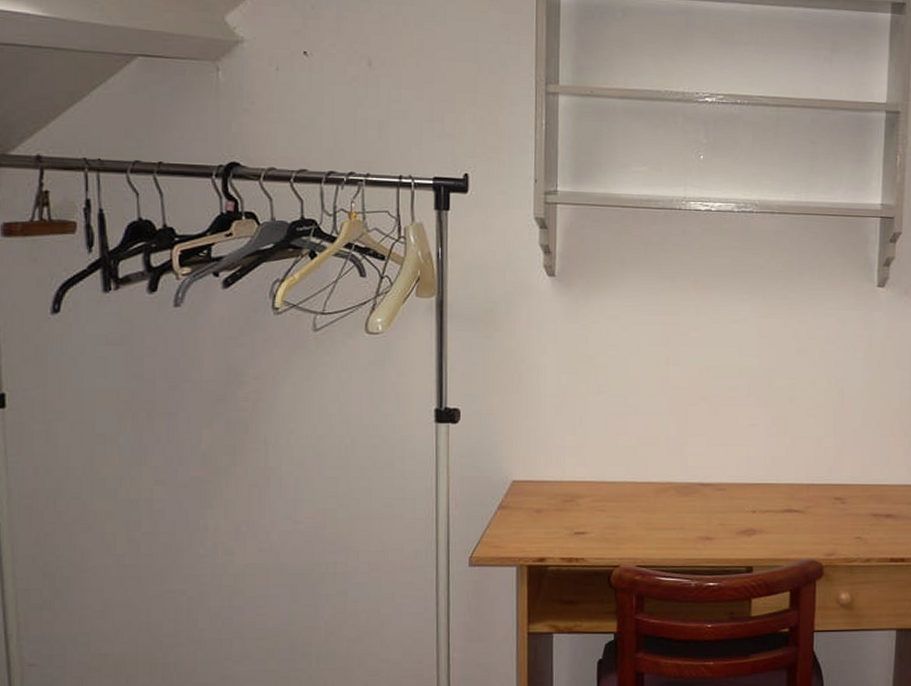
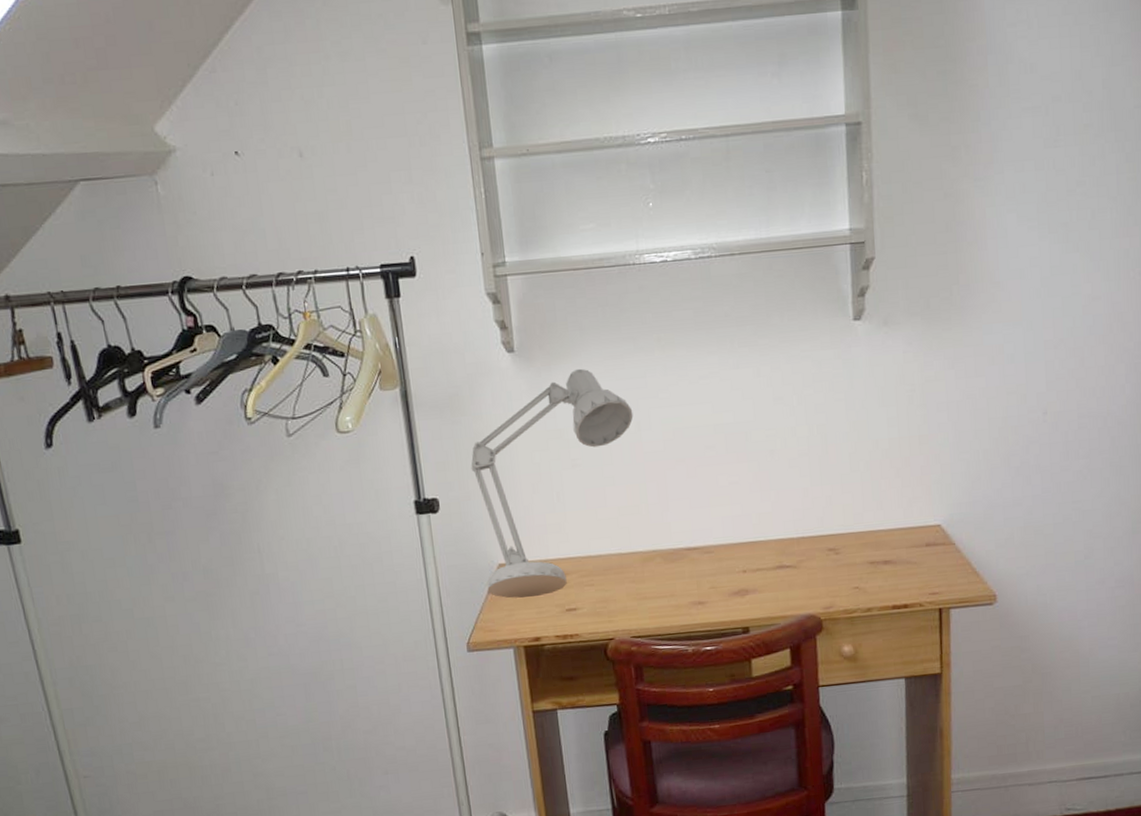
desk lamp: none [497,299,663,517] -> present [471,368,634,599]

